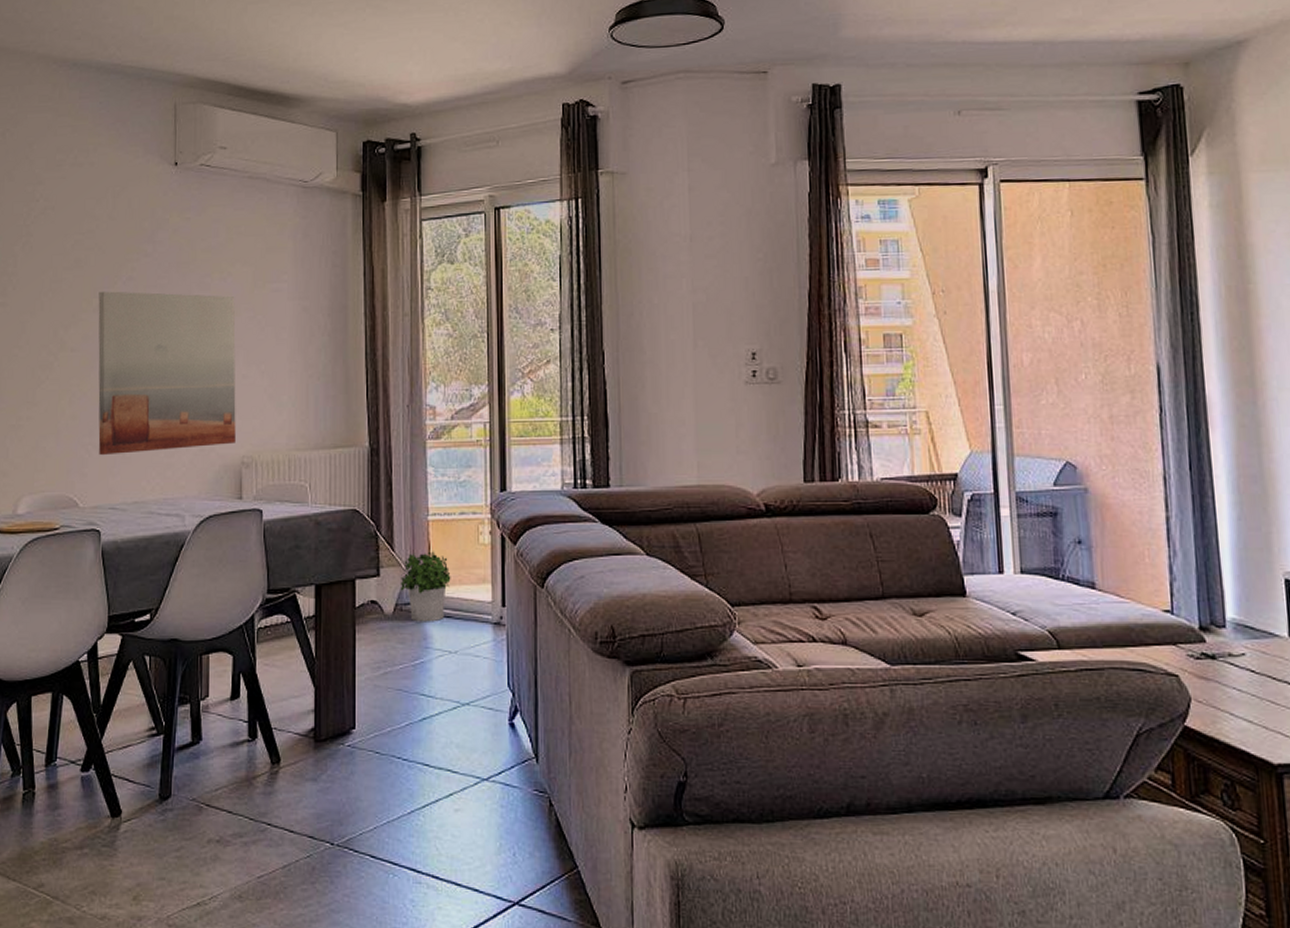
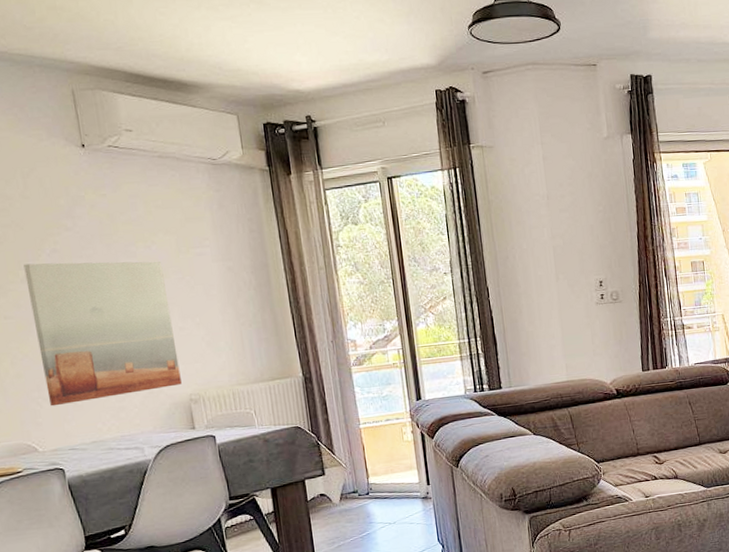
potted plant: present [400,551,451,622] -> none [343,451,384,505]

